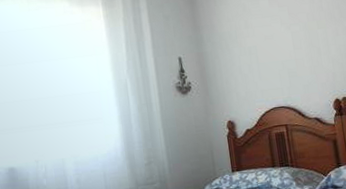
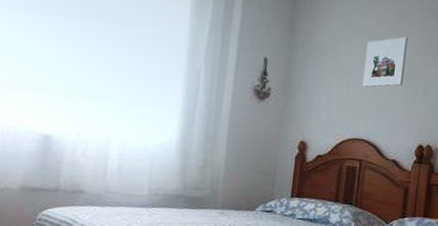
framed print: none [264,8,306,61] -> present [362,36,408,87]

